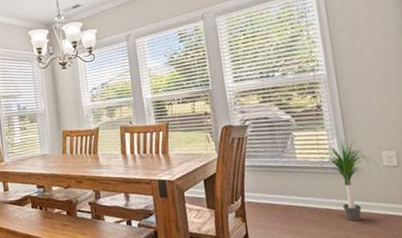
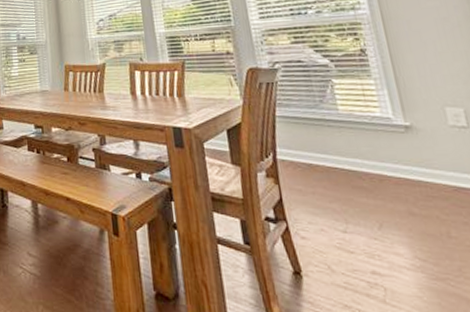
potted plant: present [315,138,381,221] -> none [362,89,447,193]

